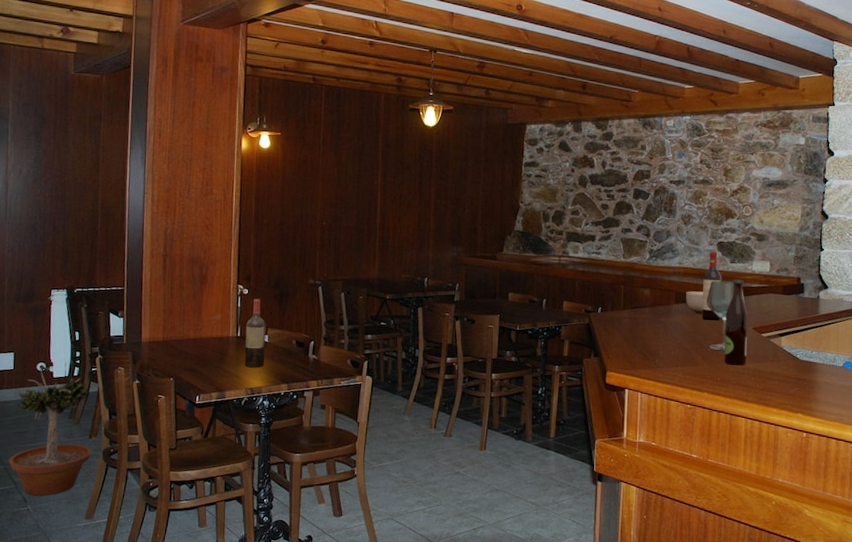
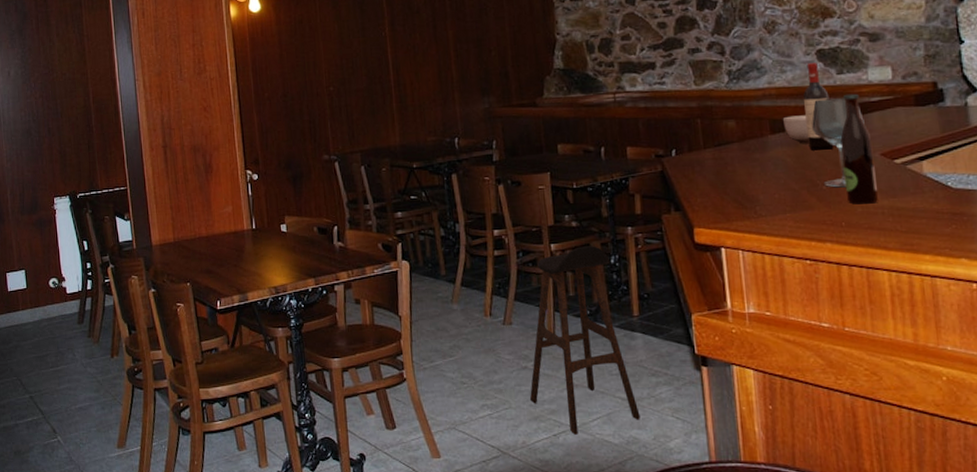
potted tree: present [9,369,92,496] -> none [33,285,116,425]
wine bottle: present [244,298,266,368] -> none [260,183,286,264]
bar stool: none [458,378,544,530] -> present [530,246,640,435]

